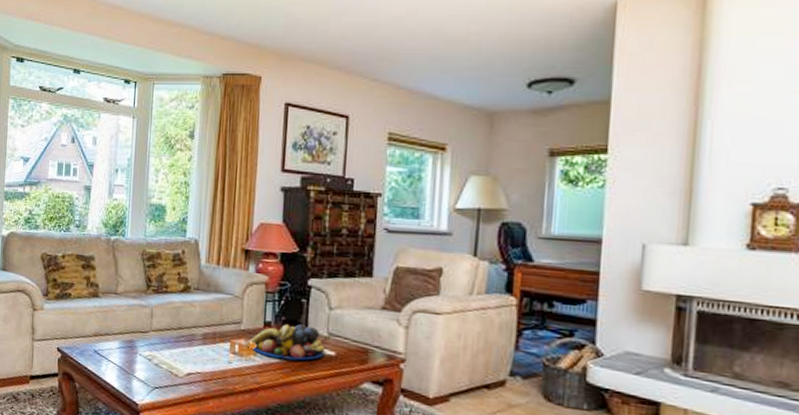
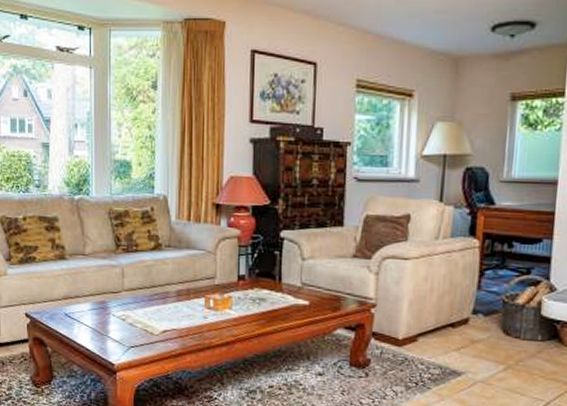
fruit bowl: present [250,324,326,361] -> none [225,276,299,312]

